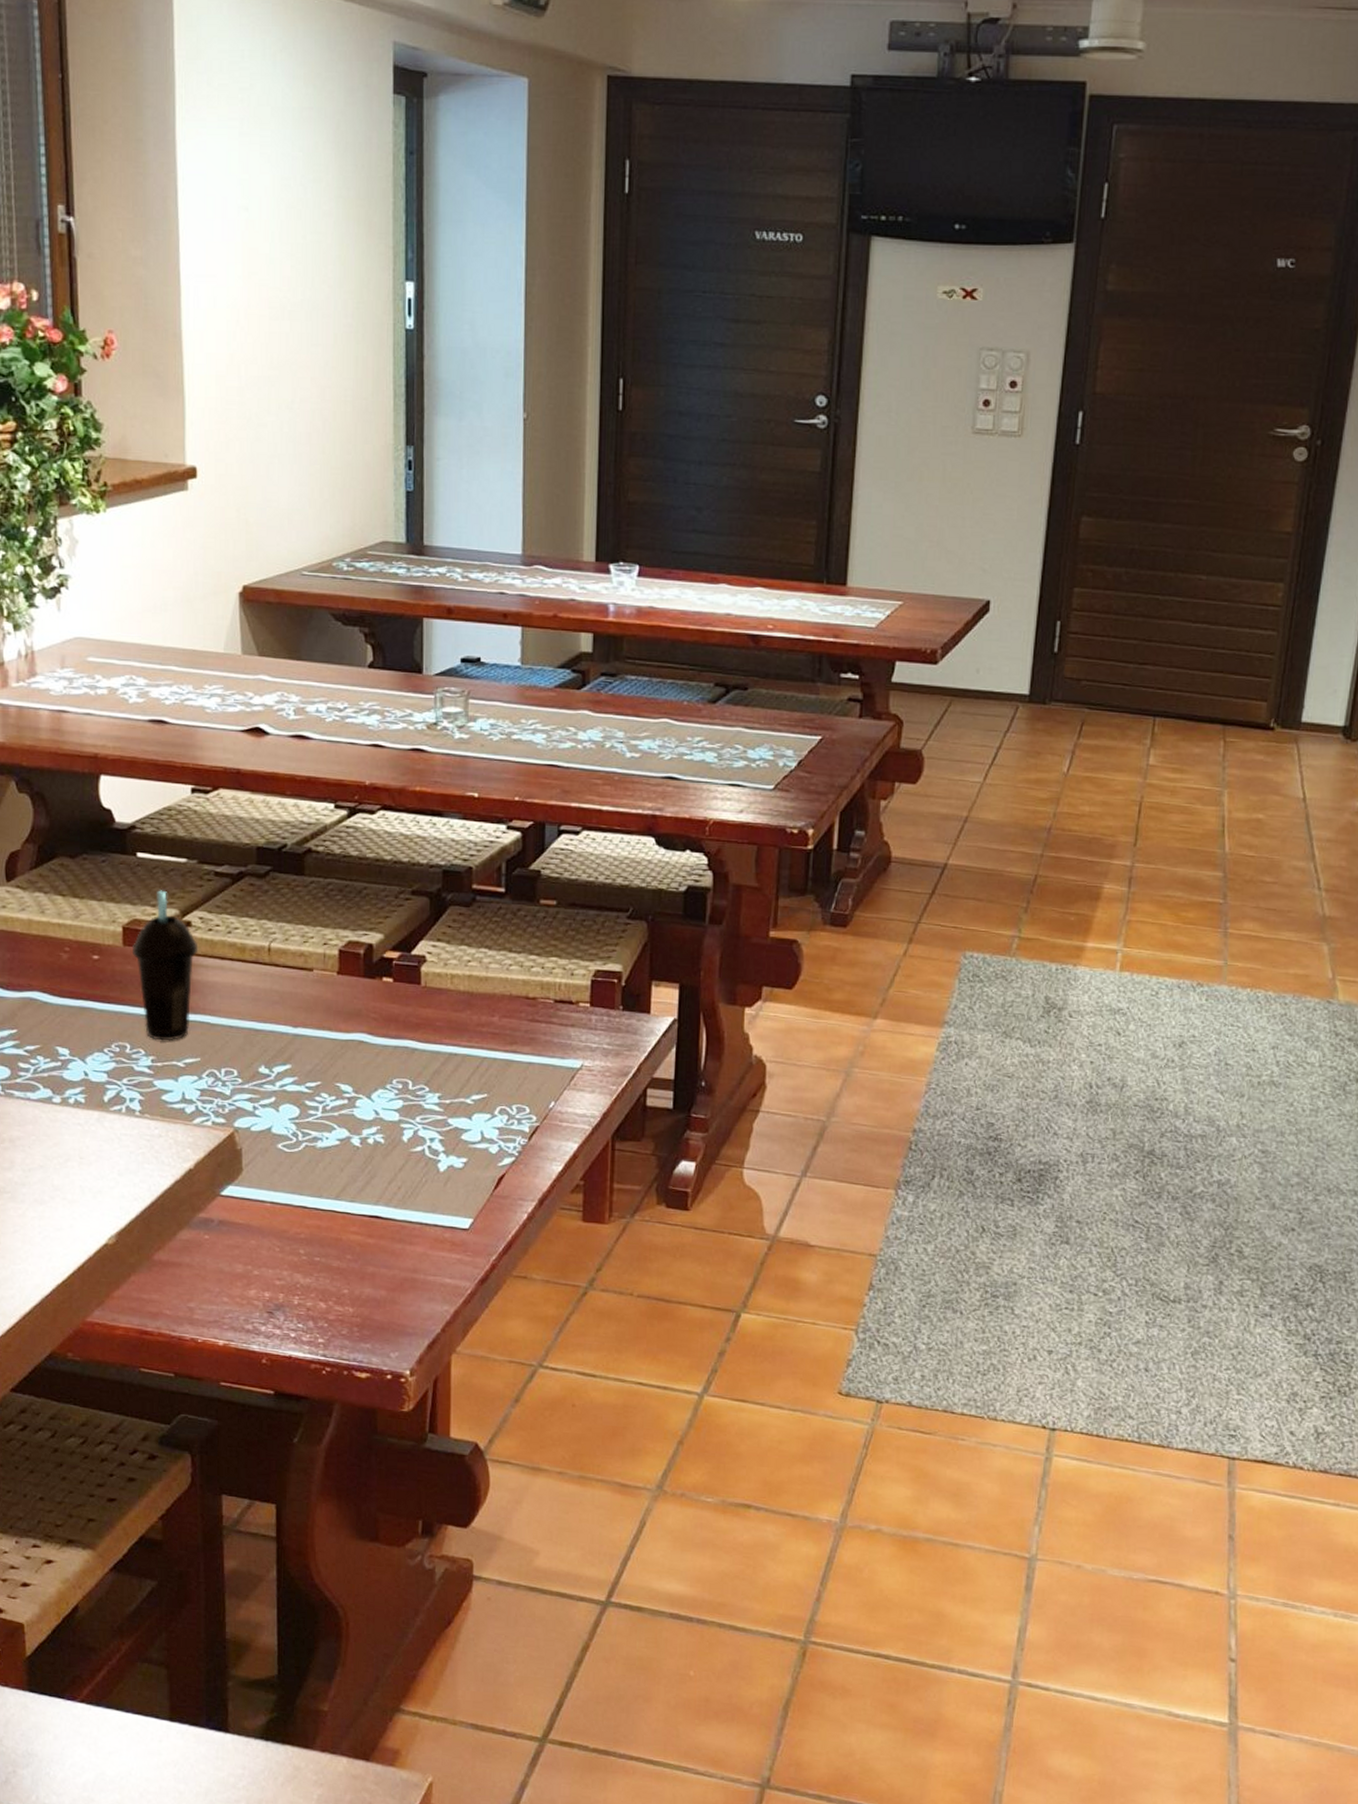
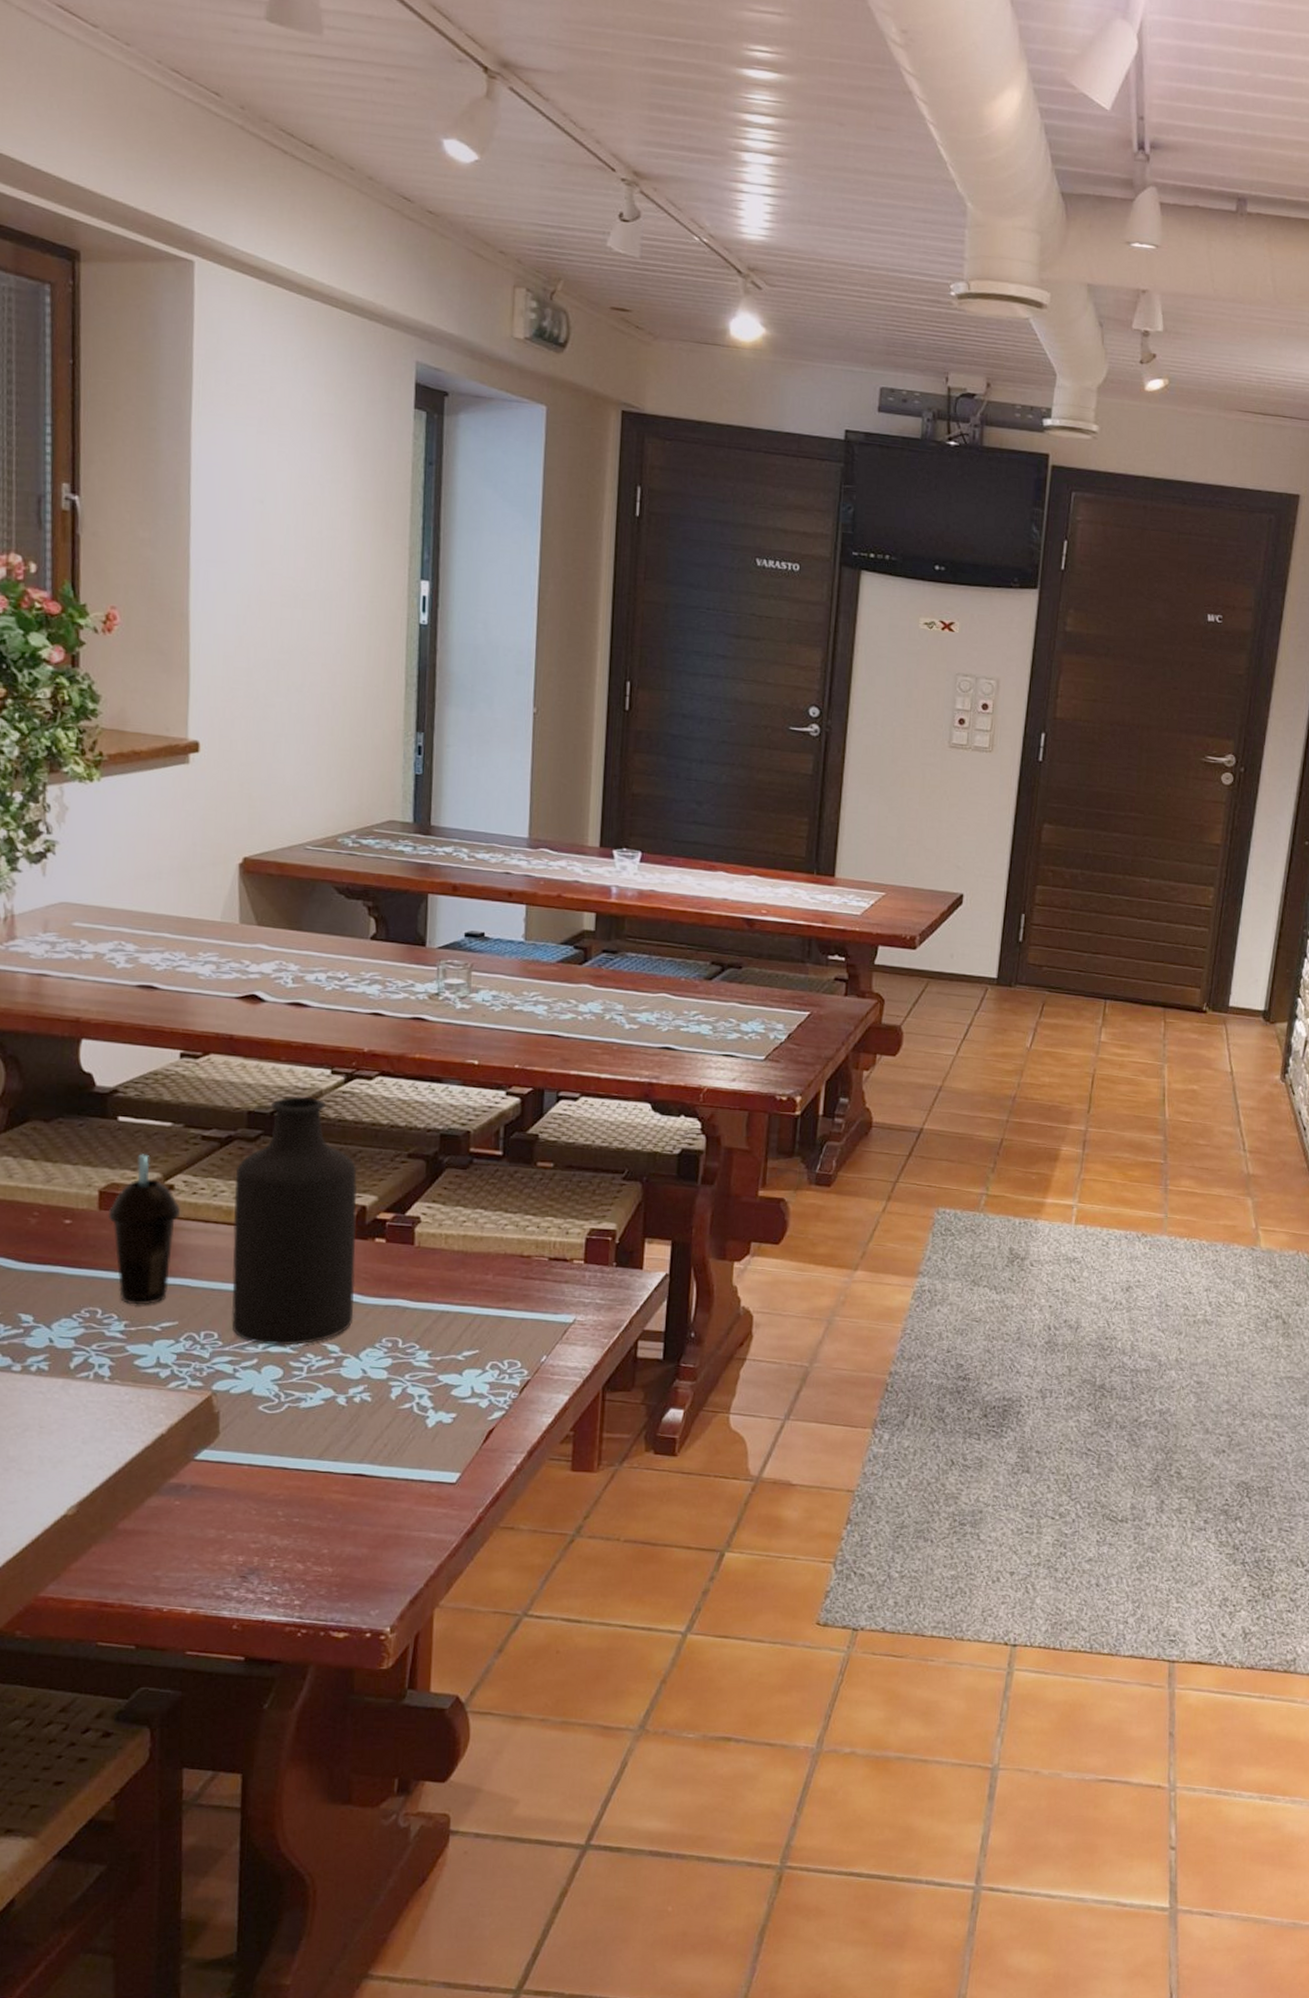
bottle: none [247,831,365,1085] -> present [231,1096,357,1346]

